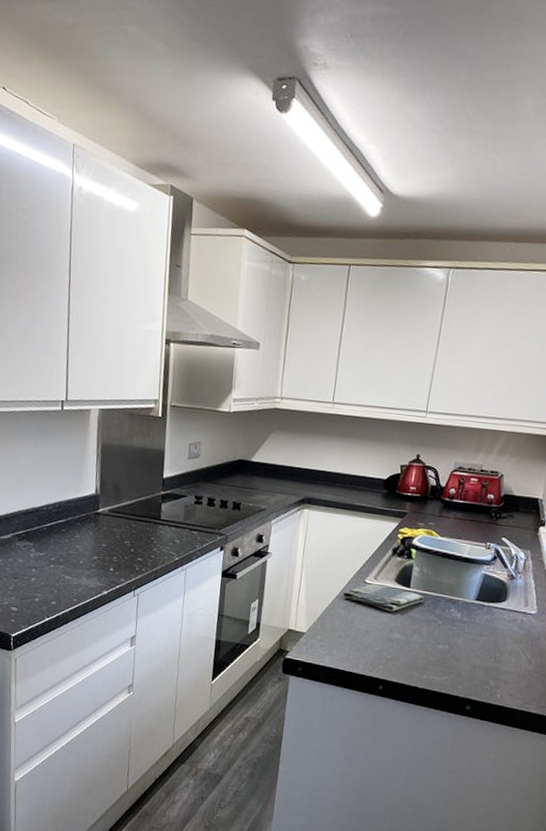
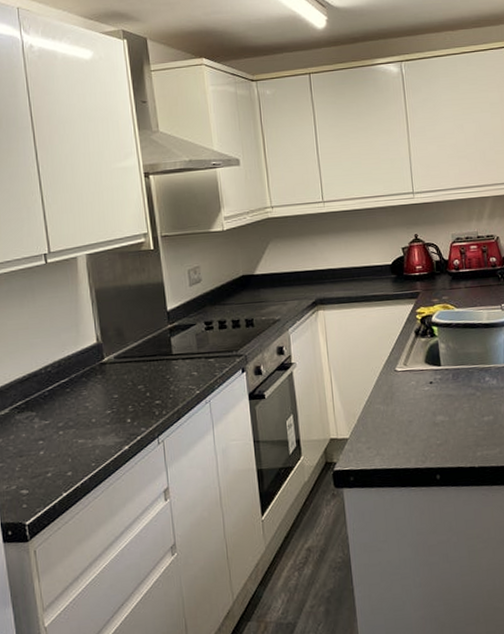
dish towel: present [342,583,424,612] -> none [376,369,458,395]

